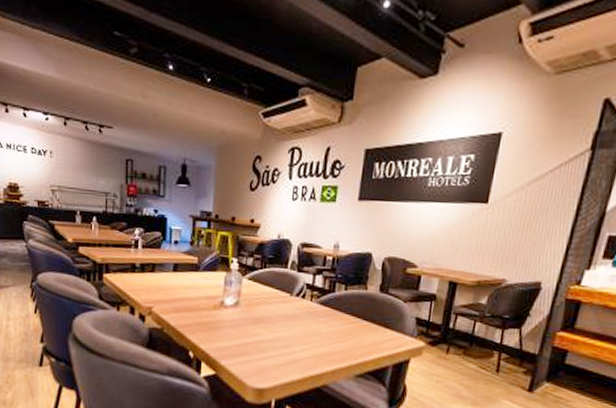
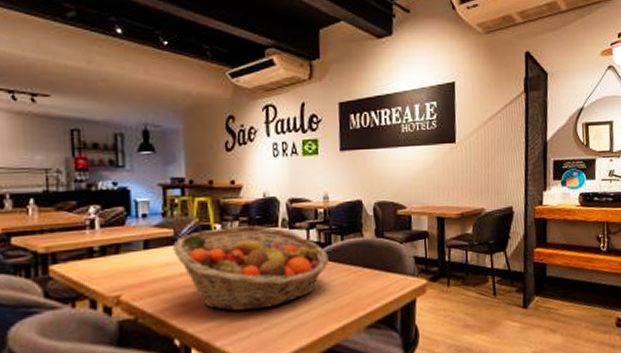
fruit basket: none [196,262,330,341] -> present [173,225,329,312]

